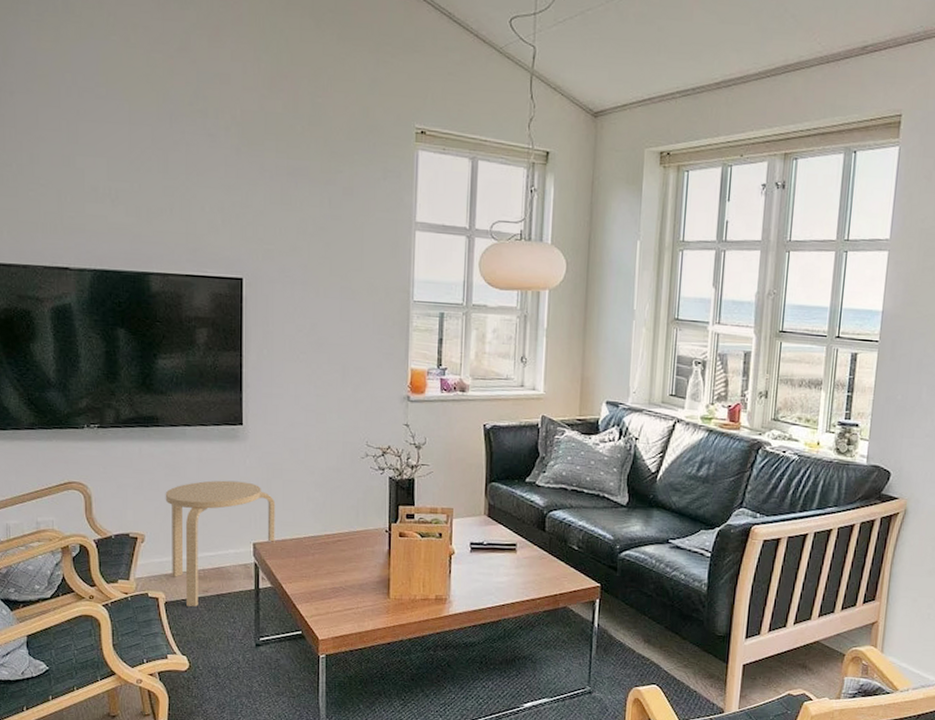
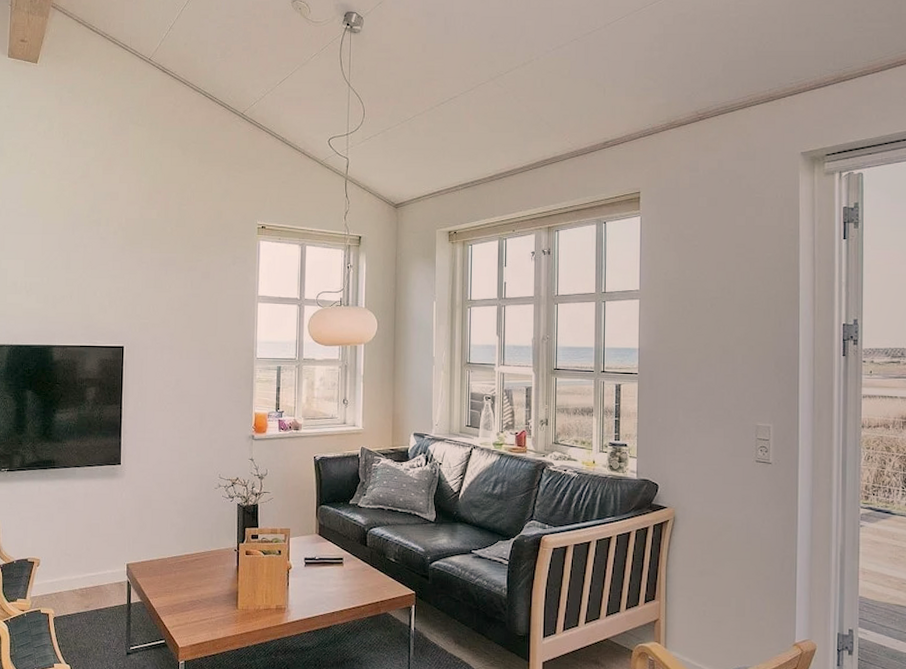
stool: present [165,480,276,607] -> none [57,511,146,621]

